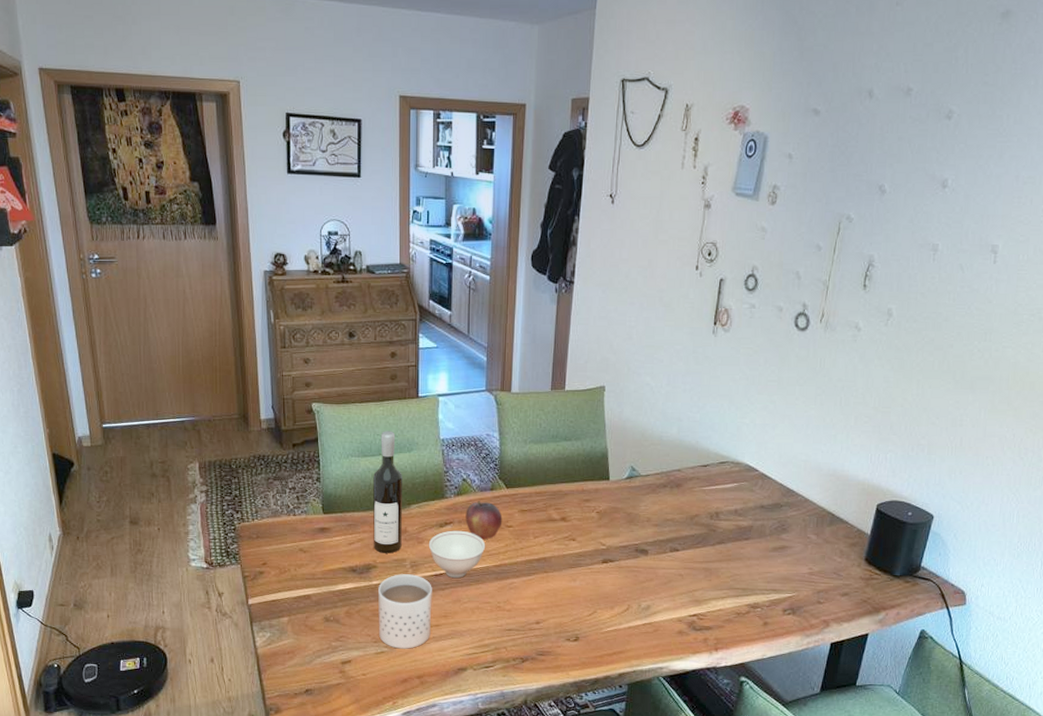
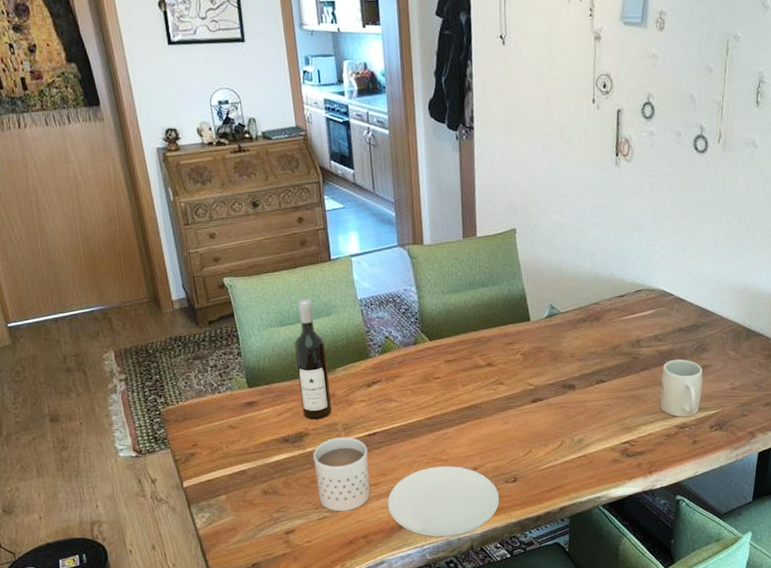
bowl: present [428,530,486,578] -> none [358,387,416,436]
plate: none [446,615,559,688] -> present [387,465,500,538]
fruit: present [465,501,503,540] -> none [392,356,430,395]
mug: none [732,536,781,597] -> present [659,359,703,417]

